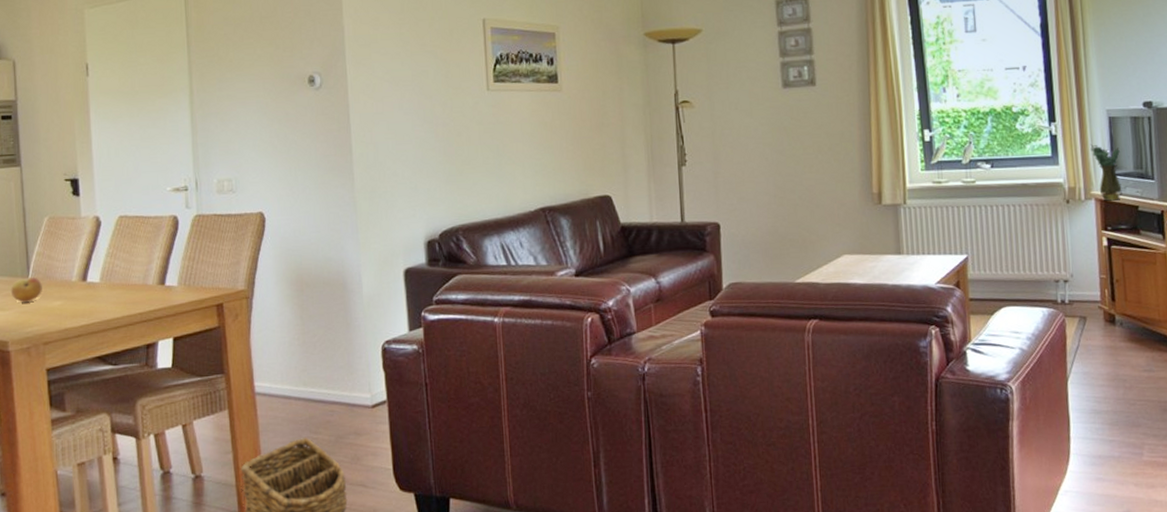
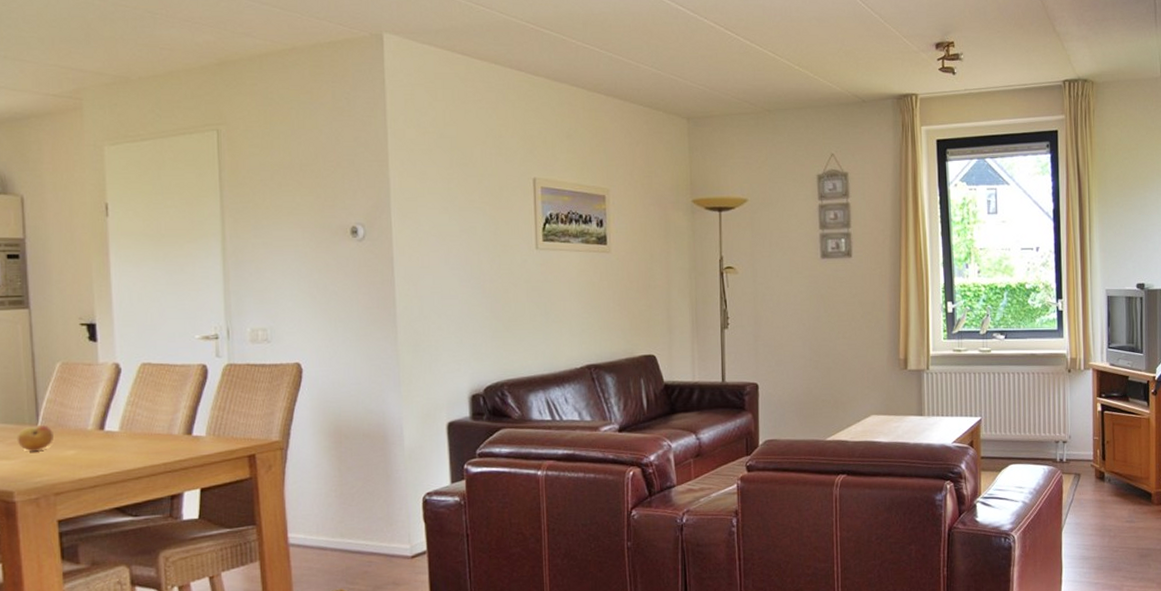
vase: present [1090,144,1122,201] -> none [1091,320,1116,371]

